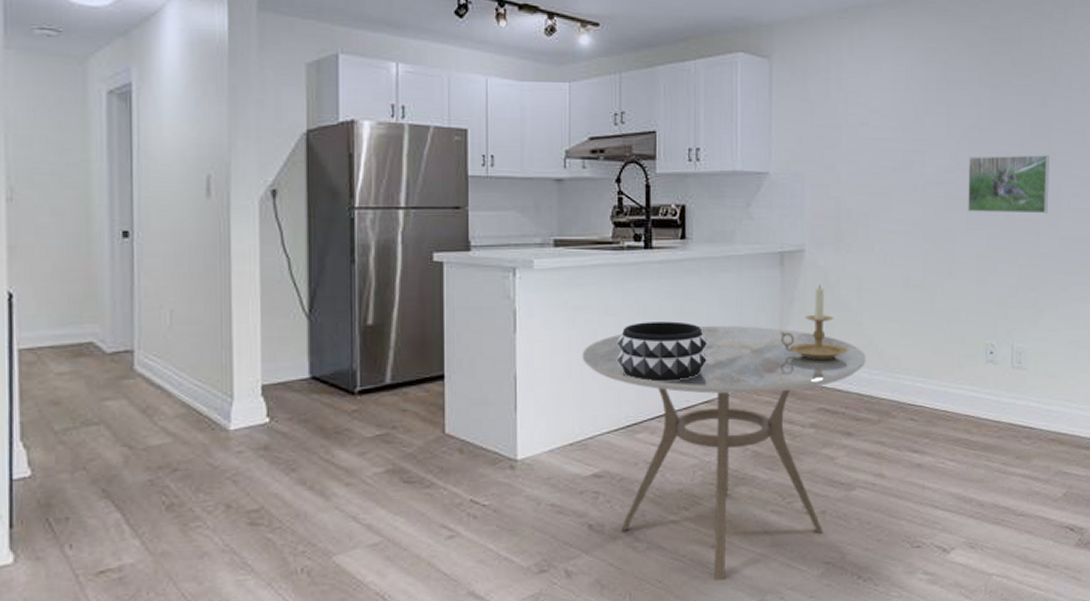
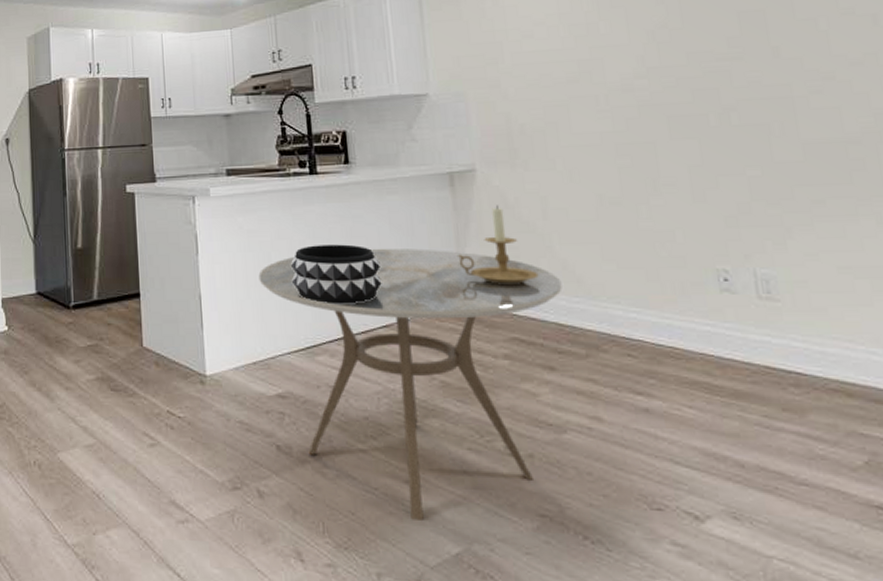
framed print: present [968,155,1049,214] -> none [660,49,779,120]

